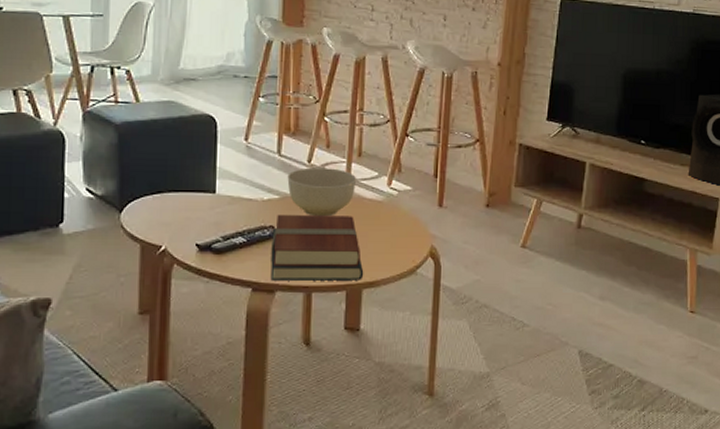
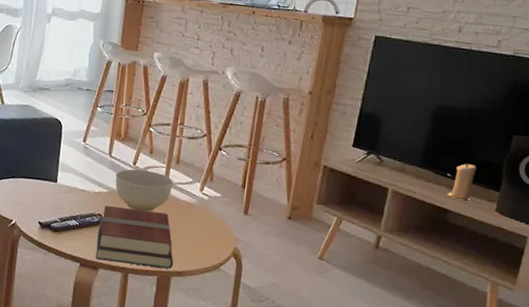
candle: none [642,127,668,166] -> present [446,163,477,200]

